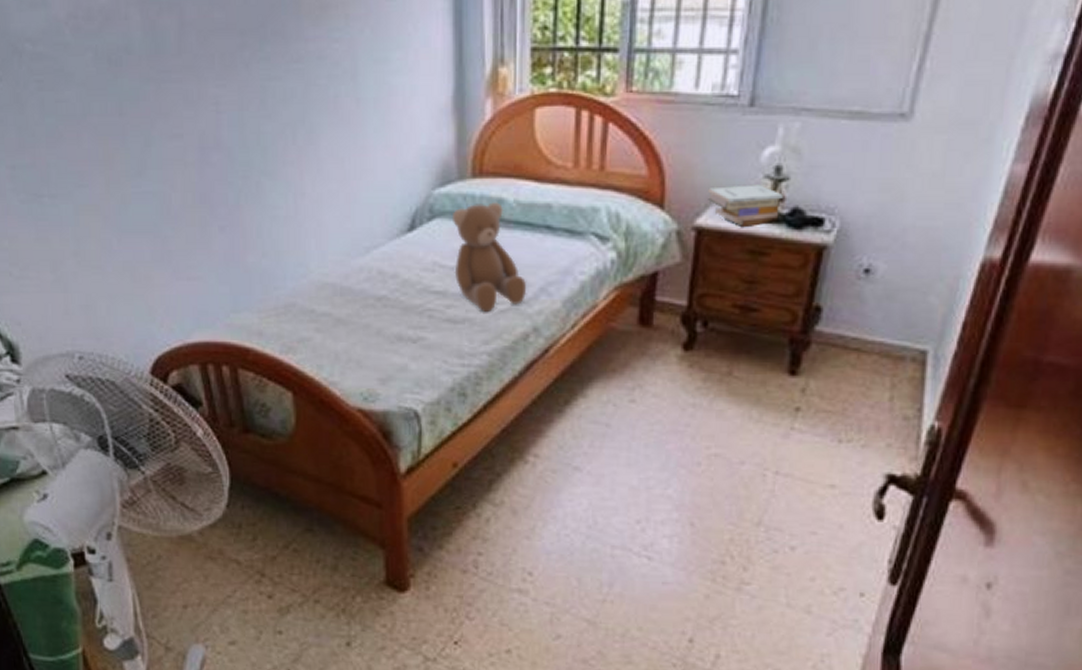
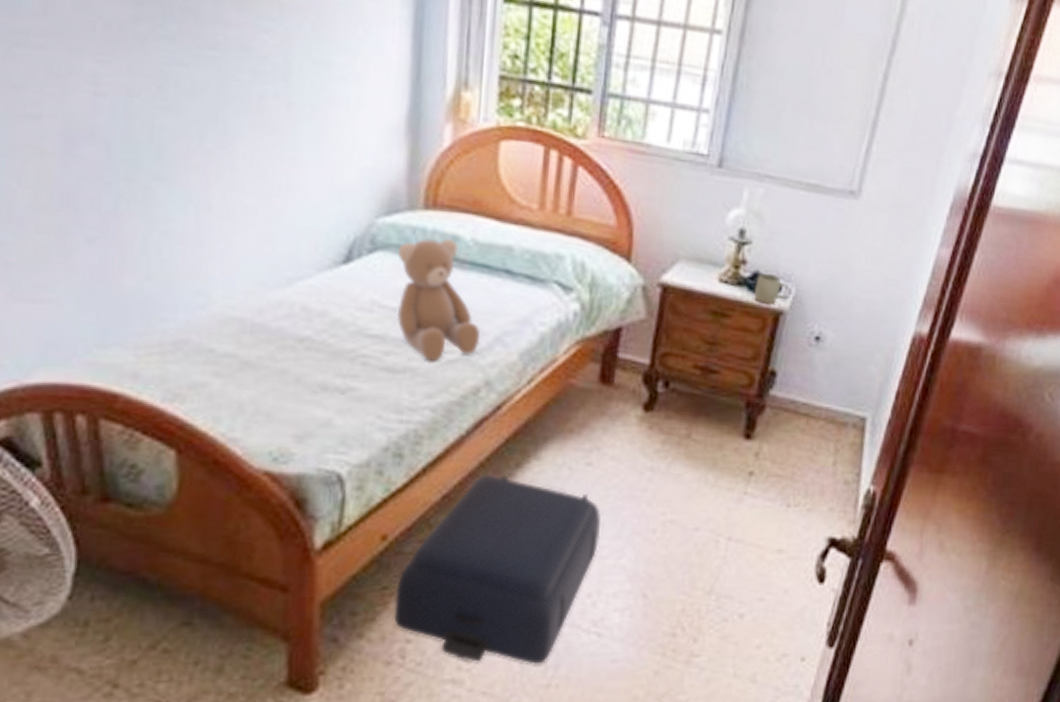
suitcase: none [467,410,647,580] -> present [394,474,601,663]
books: present [708,184,783,228] -> none [675,244,745,288]
mug: none [793,208,832,239] -> present [753,273,789,304]

